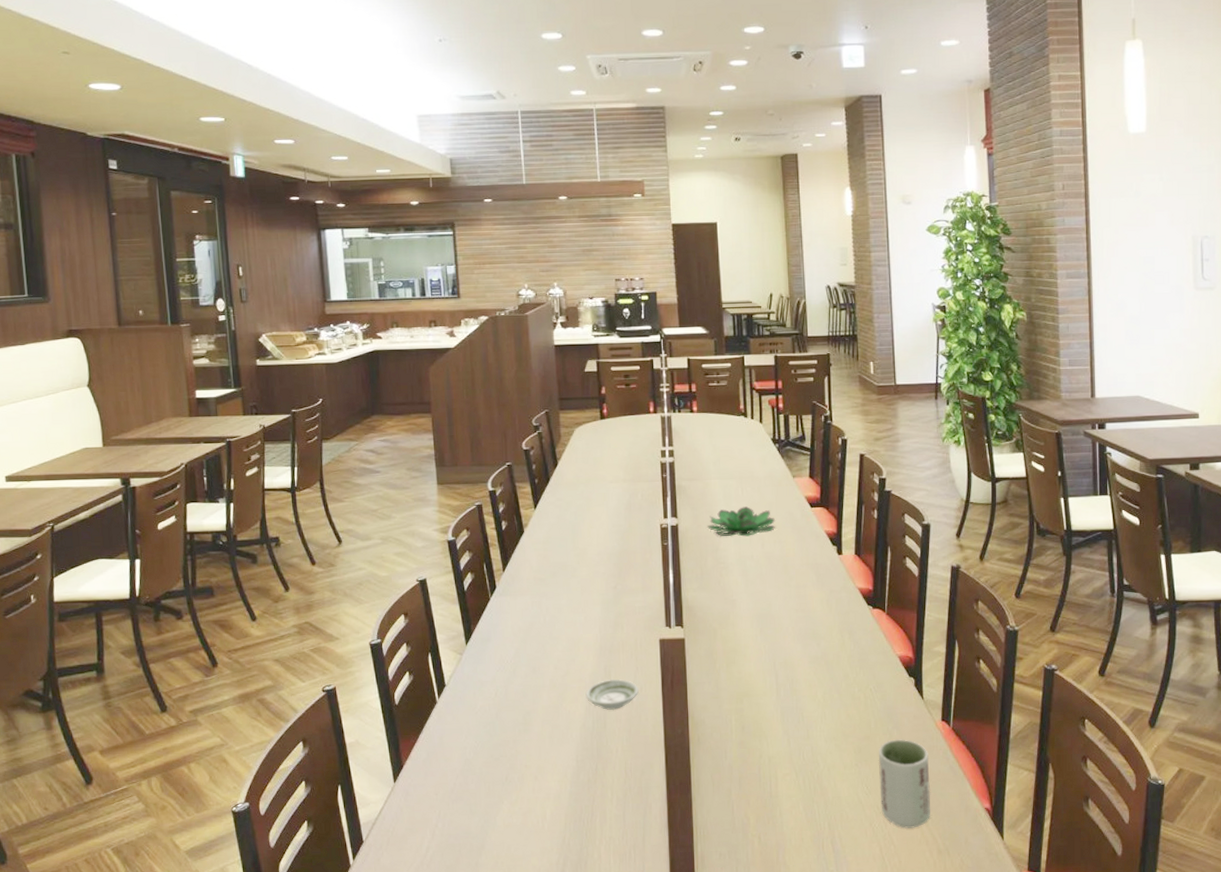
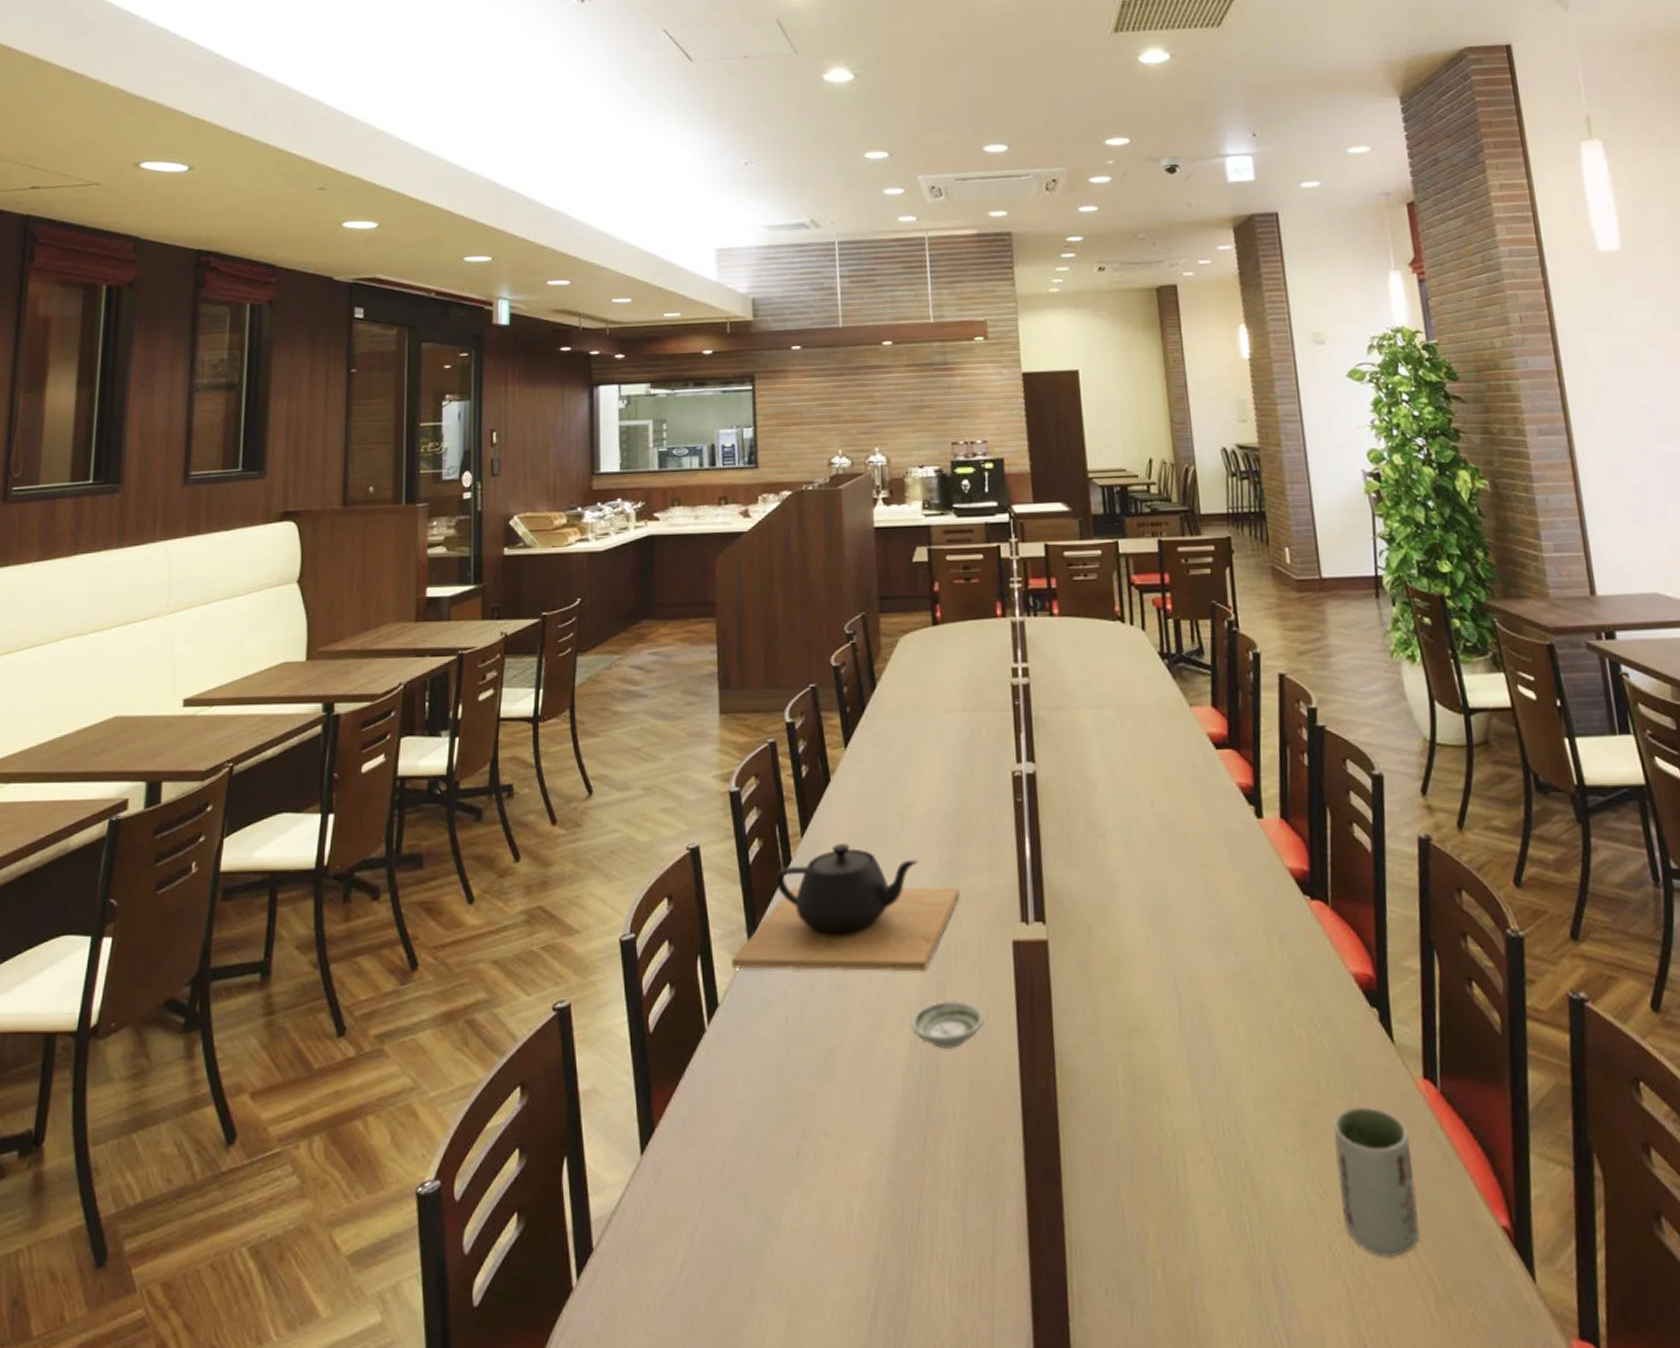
teapot: none [453,576,621,662] -> present [731,844,959,972]
succulent plant: present [708,506,776,537] -> none [1076,747,1169,791]

